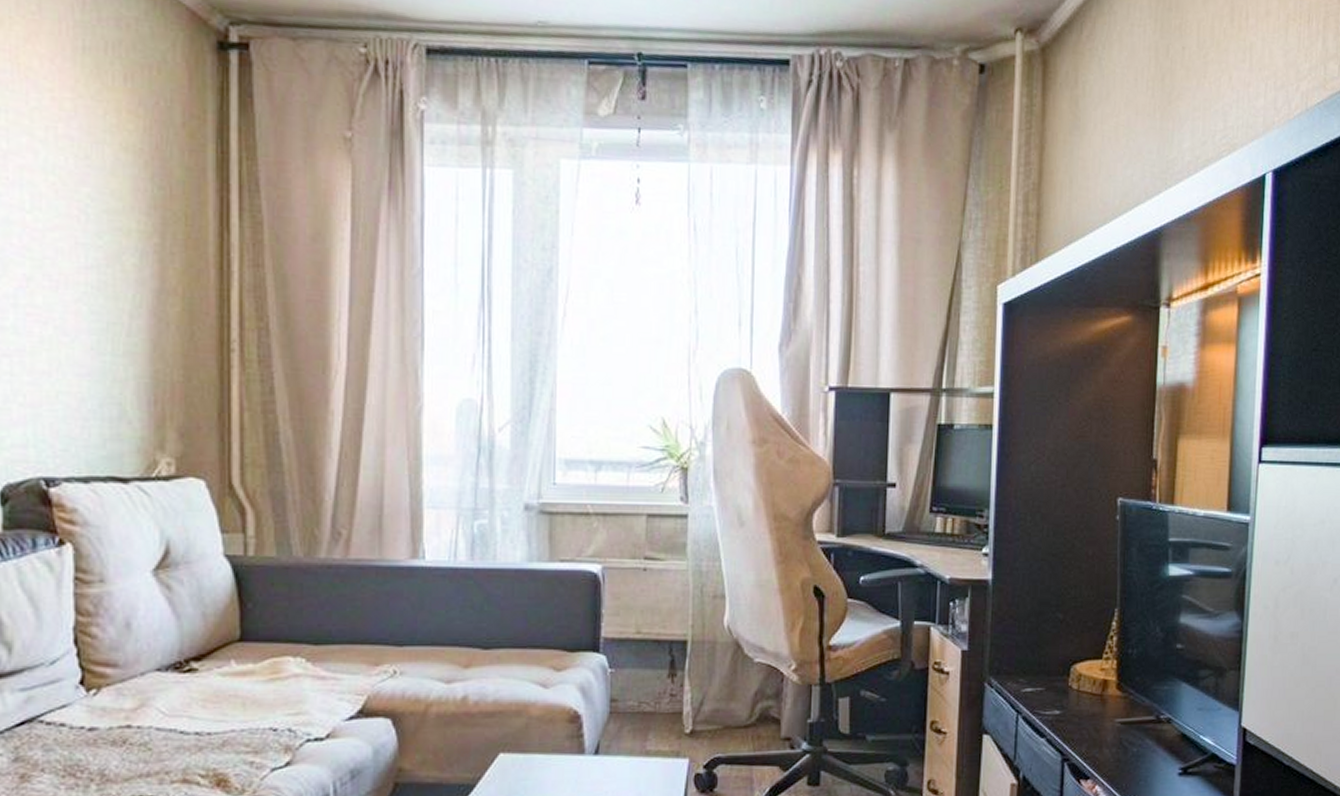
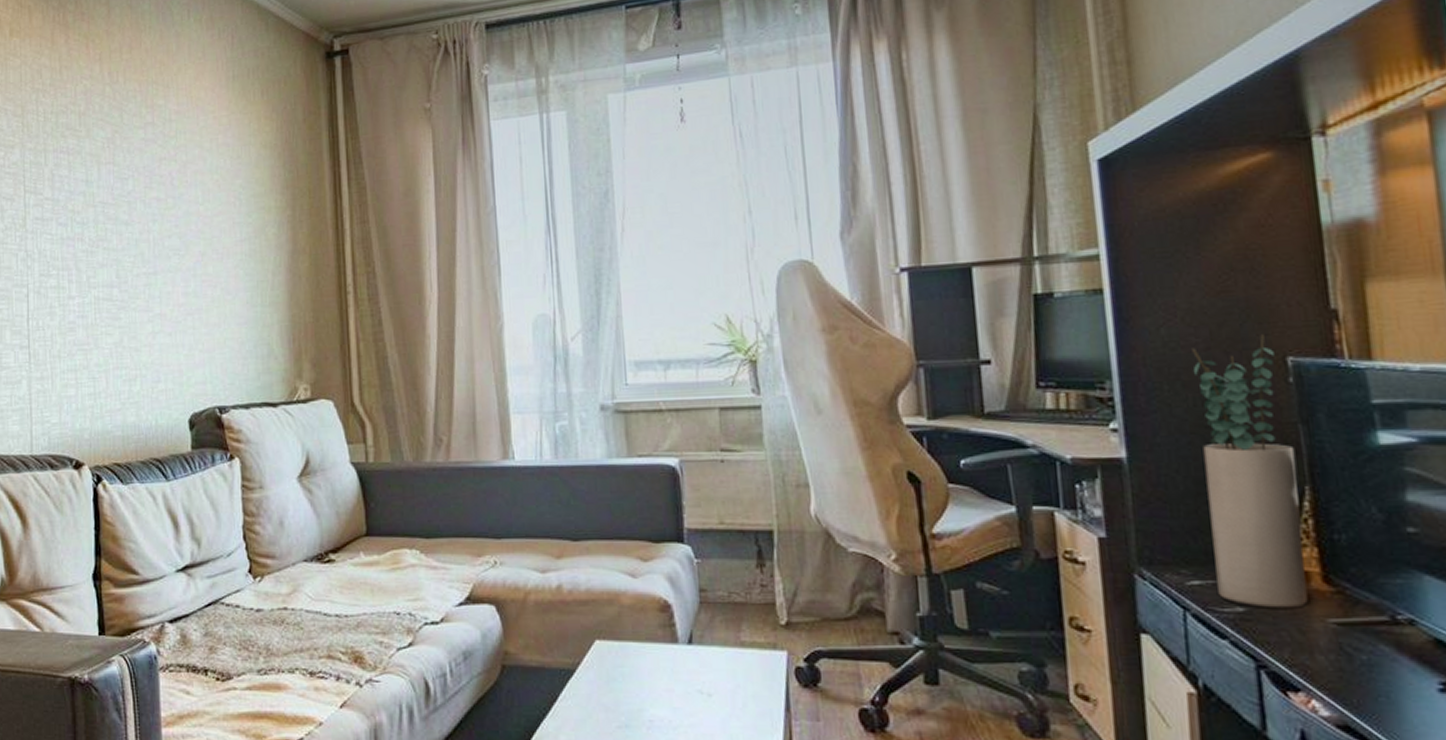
vase: none [1044,477,1112,713] -> present [1192,334,1308,610]

